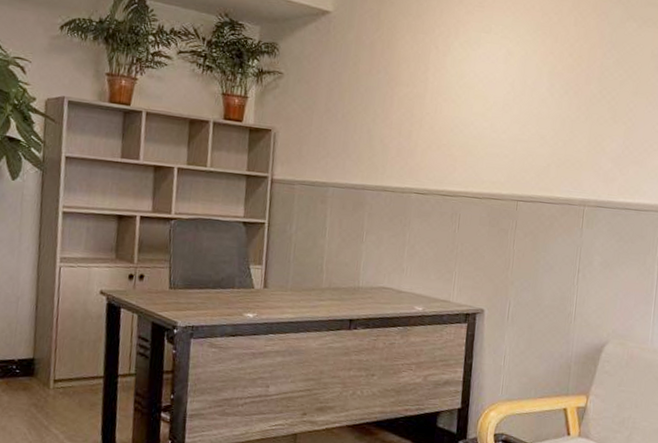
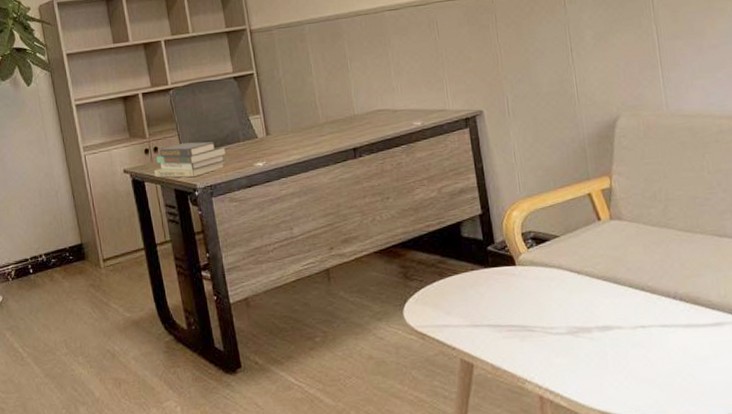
books: none [134,276,217,314] -> present [154,141,226,178]

